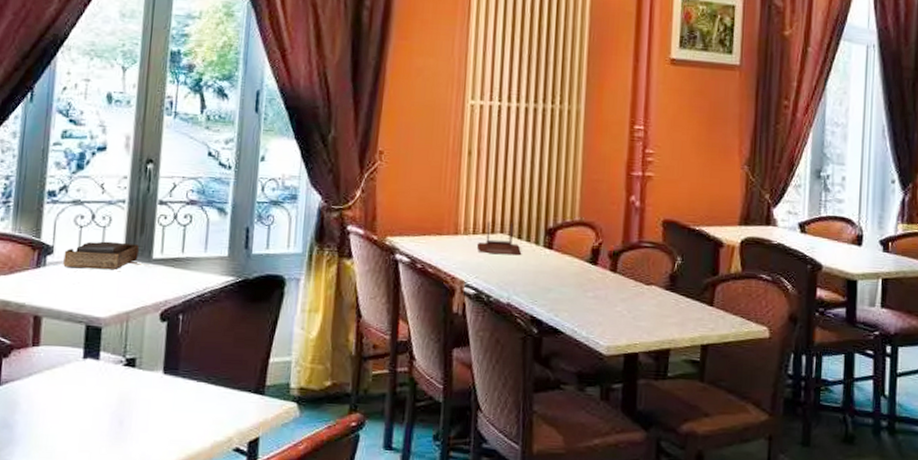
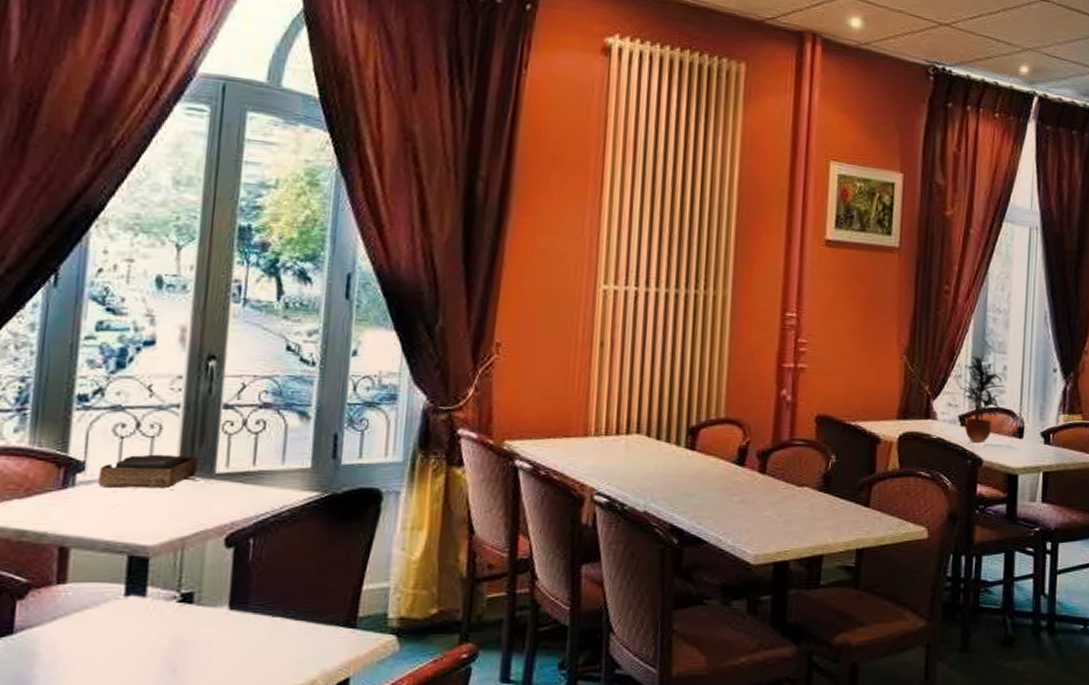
napkin holder: present [477,221,521,255] -> none [610,420,660,458]
potted plant: none [798,167,844,249] -> present [959,356,1006,443]

